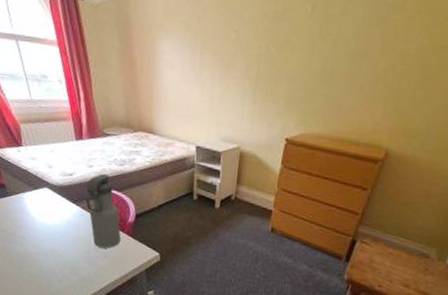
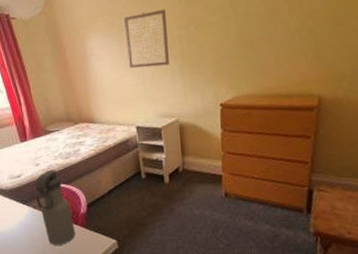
wall art: none [198,20,249,87] -> present [123,9,169,68]

